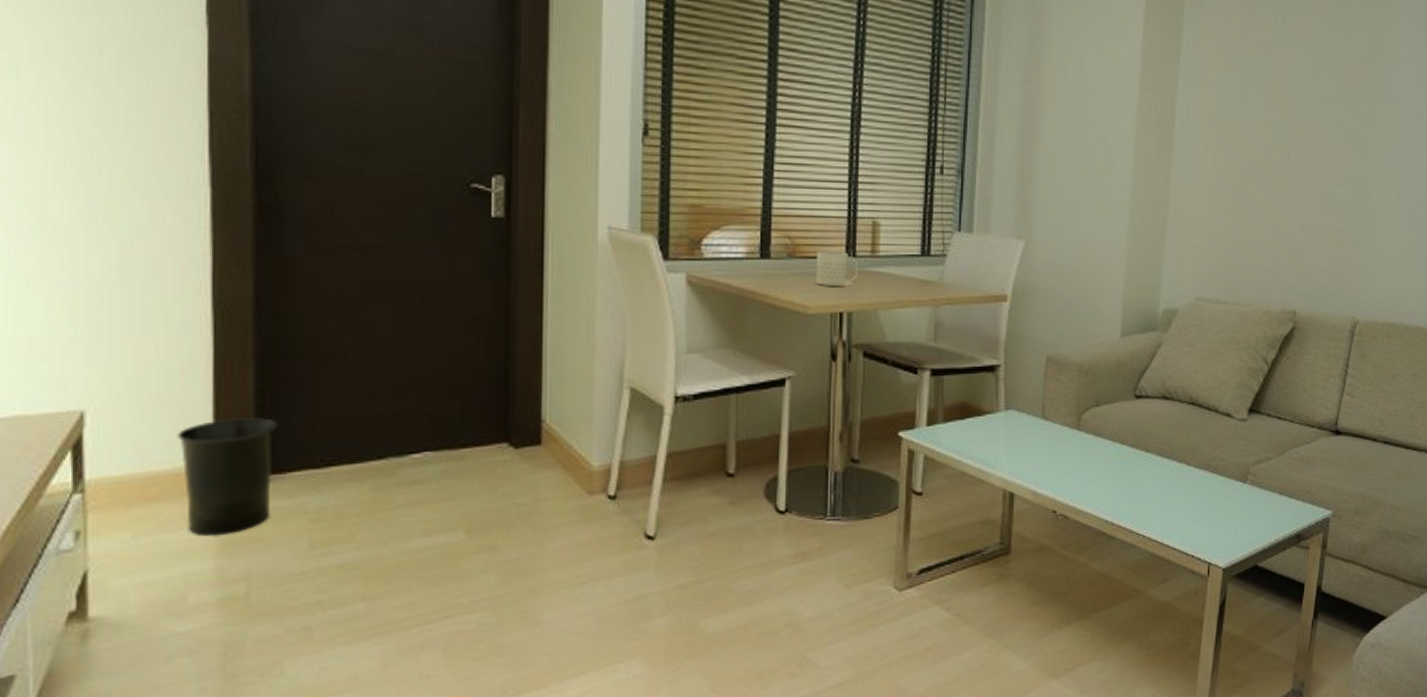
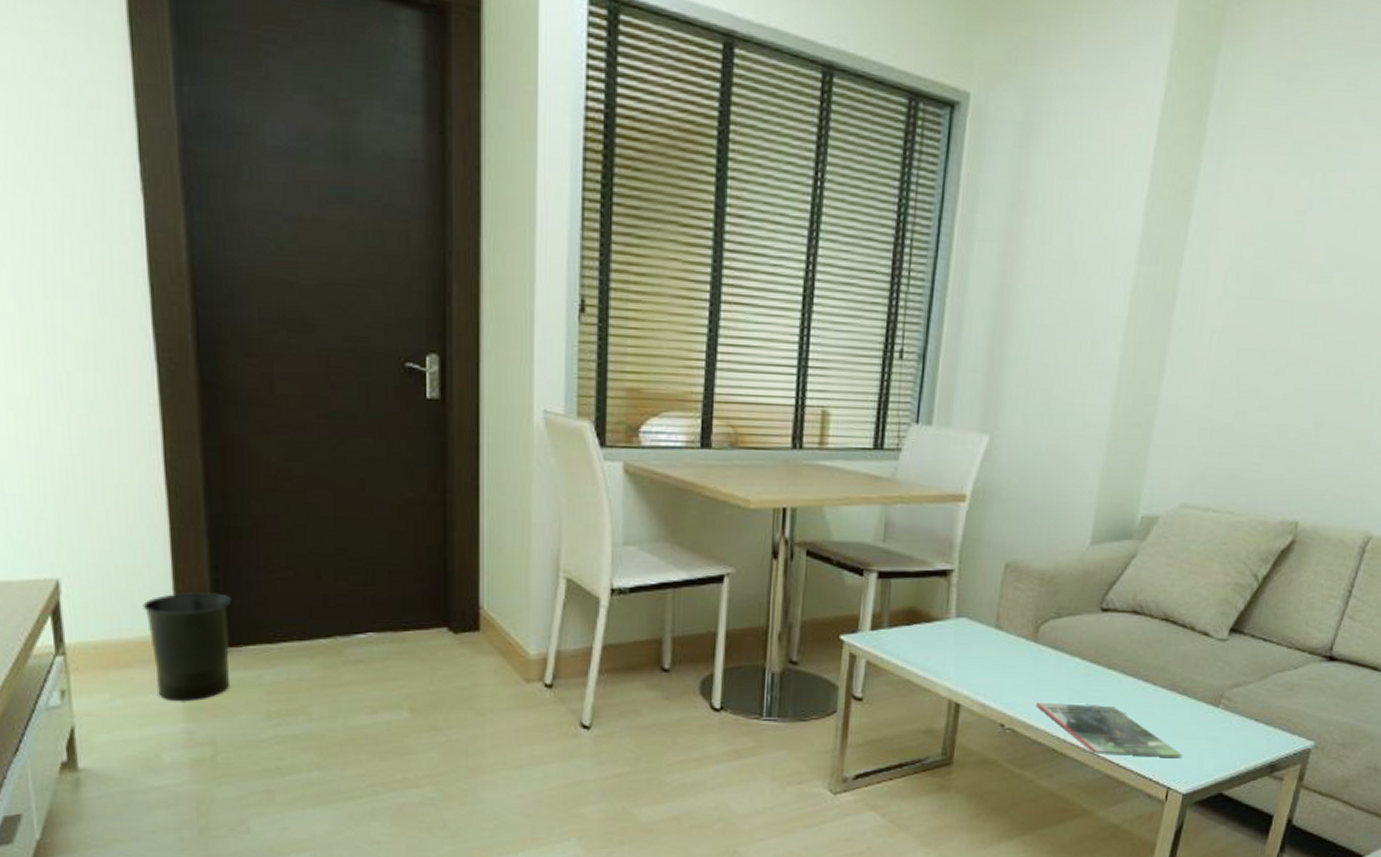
mug: present [815,252,859,287] -> none [758,442,806,481]
magazine: none [1084,487,1219,535] -> present [1036,702,1183,759]

